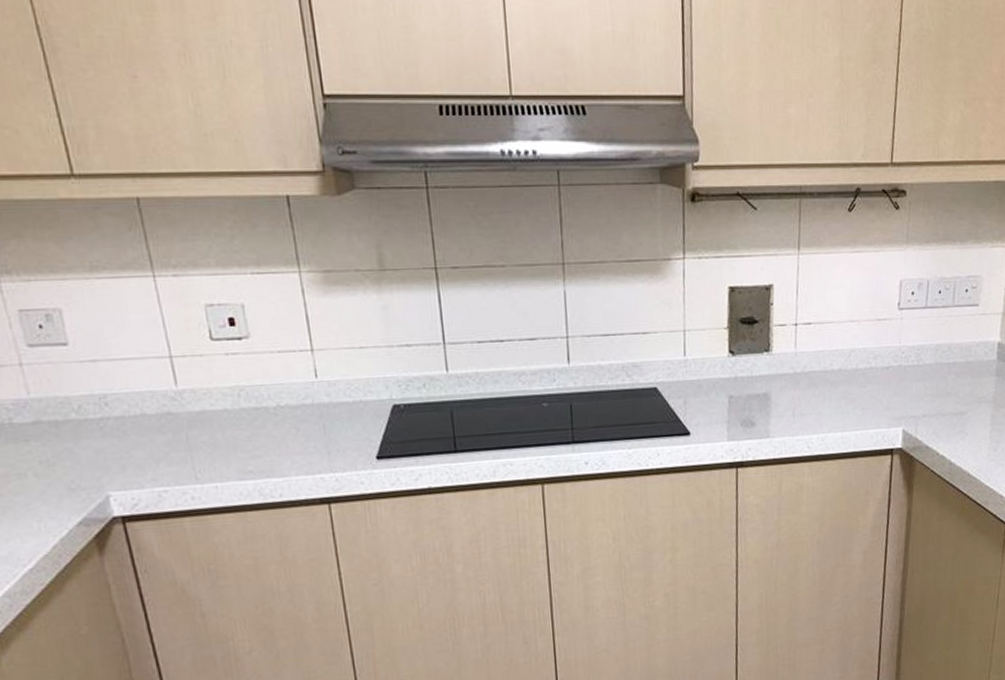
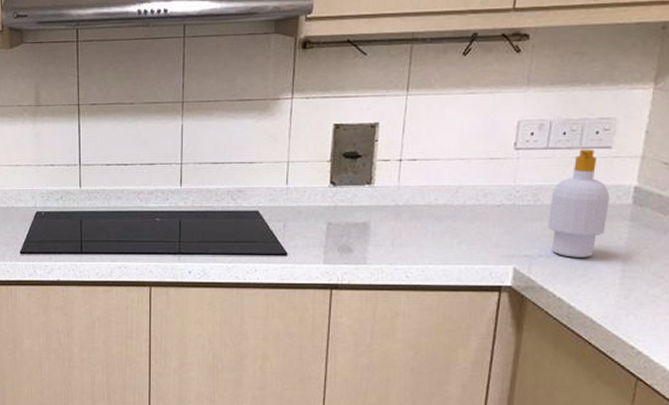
soap bottle: none [929,307,980,415] -> present [548,149,611,258]

